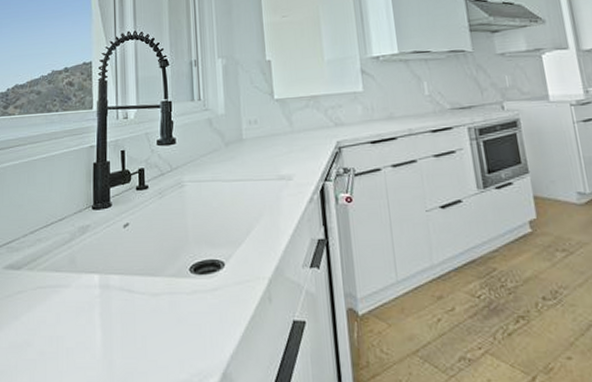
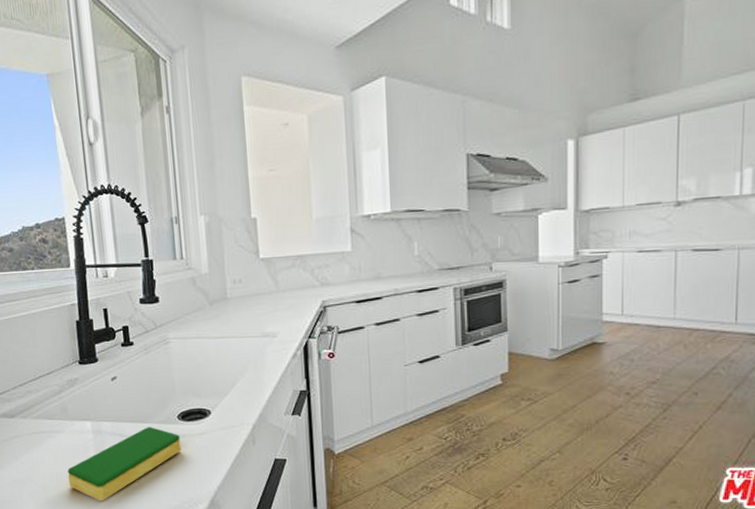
dish sponge: none [69,281,192,373] -> present [68,427,181,501]

